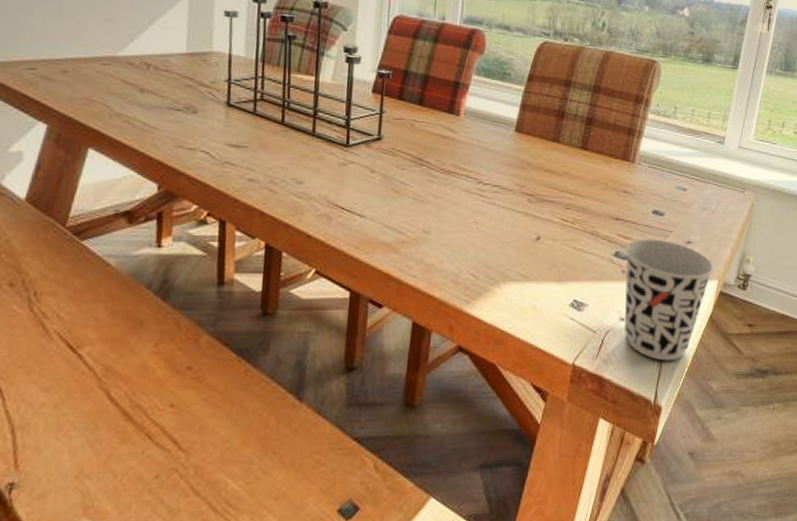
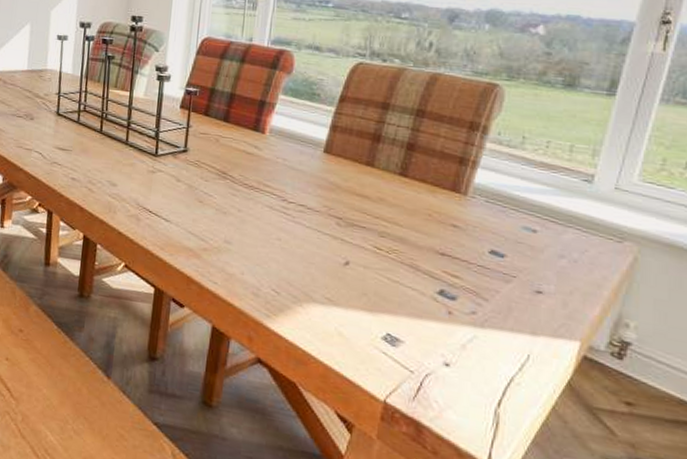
cup: present [625,238,714,361] -> none [450,280,575,424]

